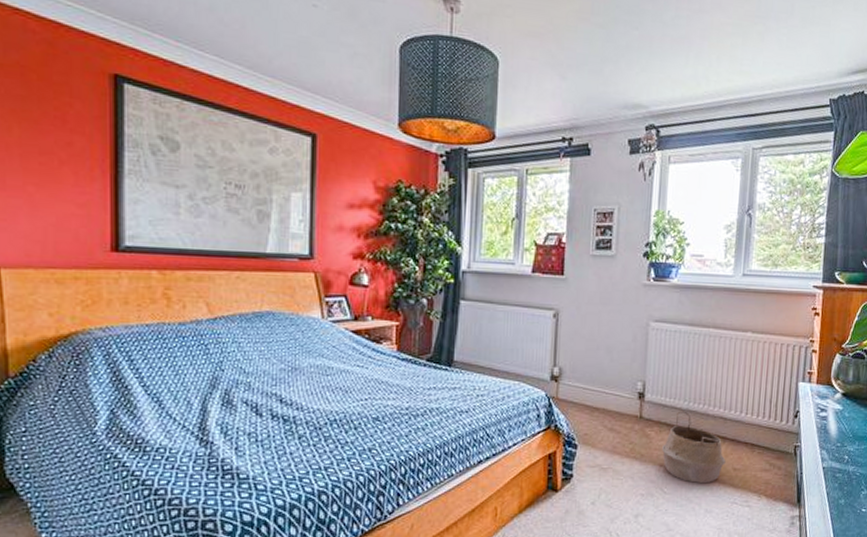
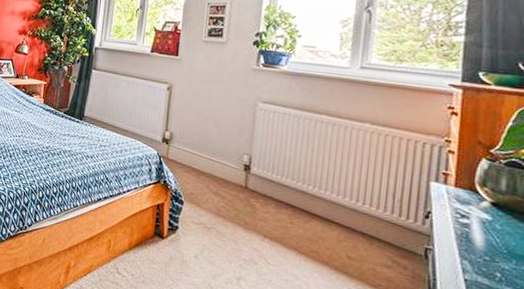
woven basket: present [662,411,726,483] -> none [267,188,338,265]

